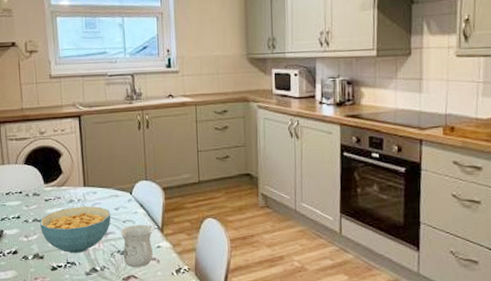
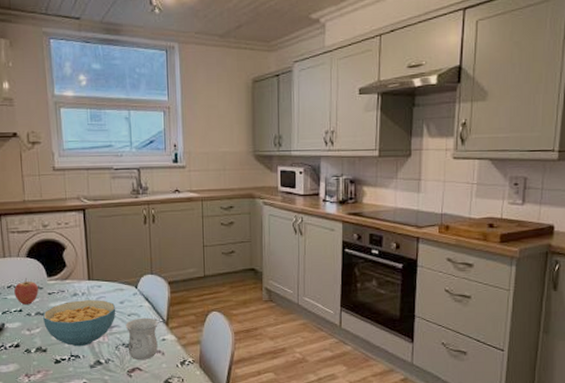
fruit: none [12,185,36,211] -> present [14,278,38,305]

